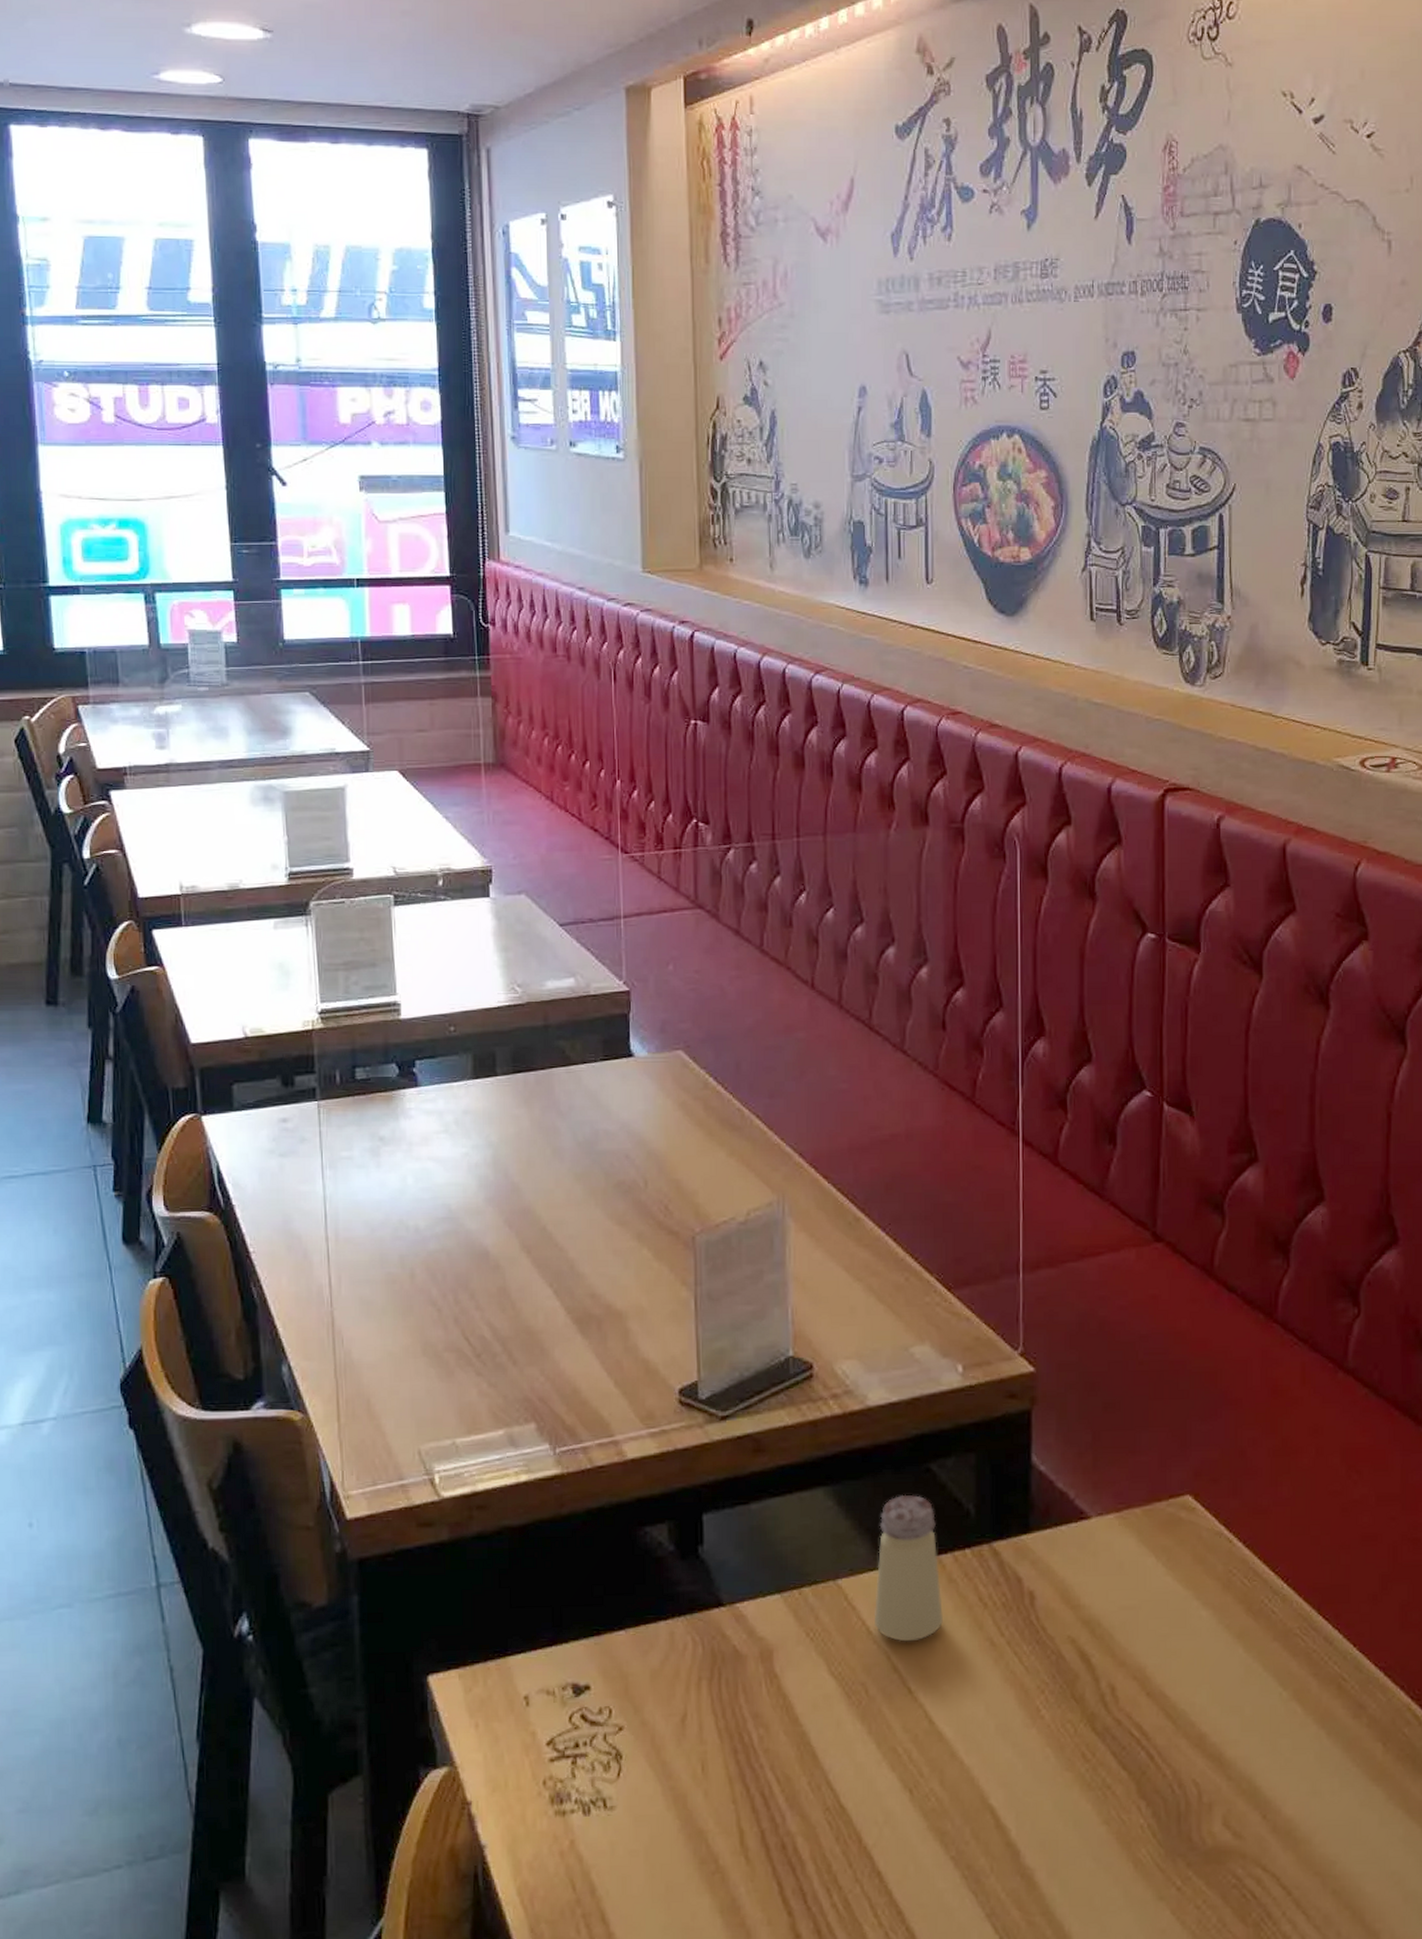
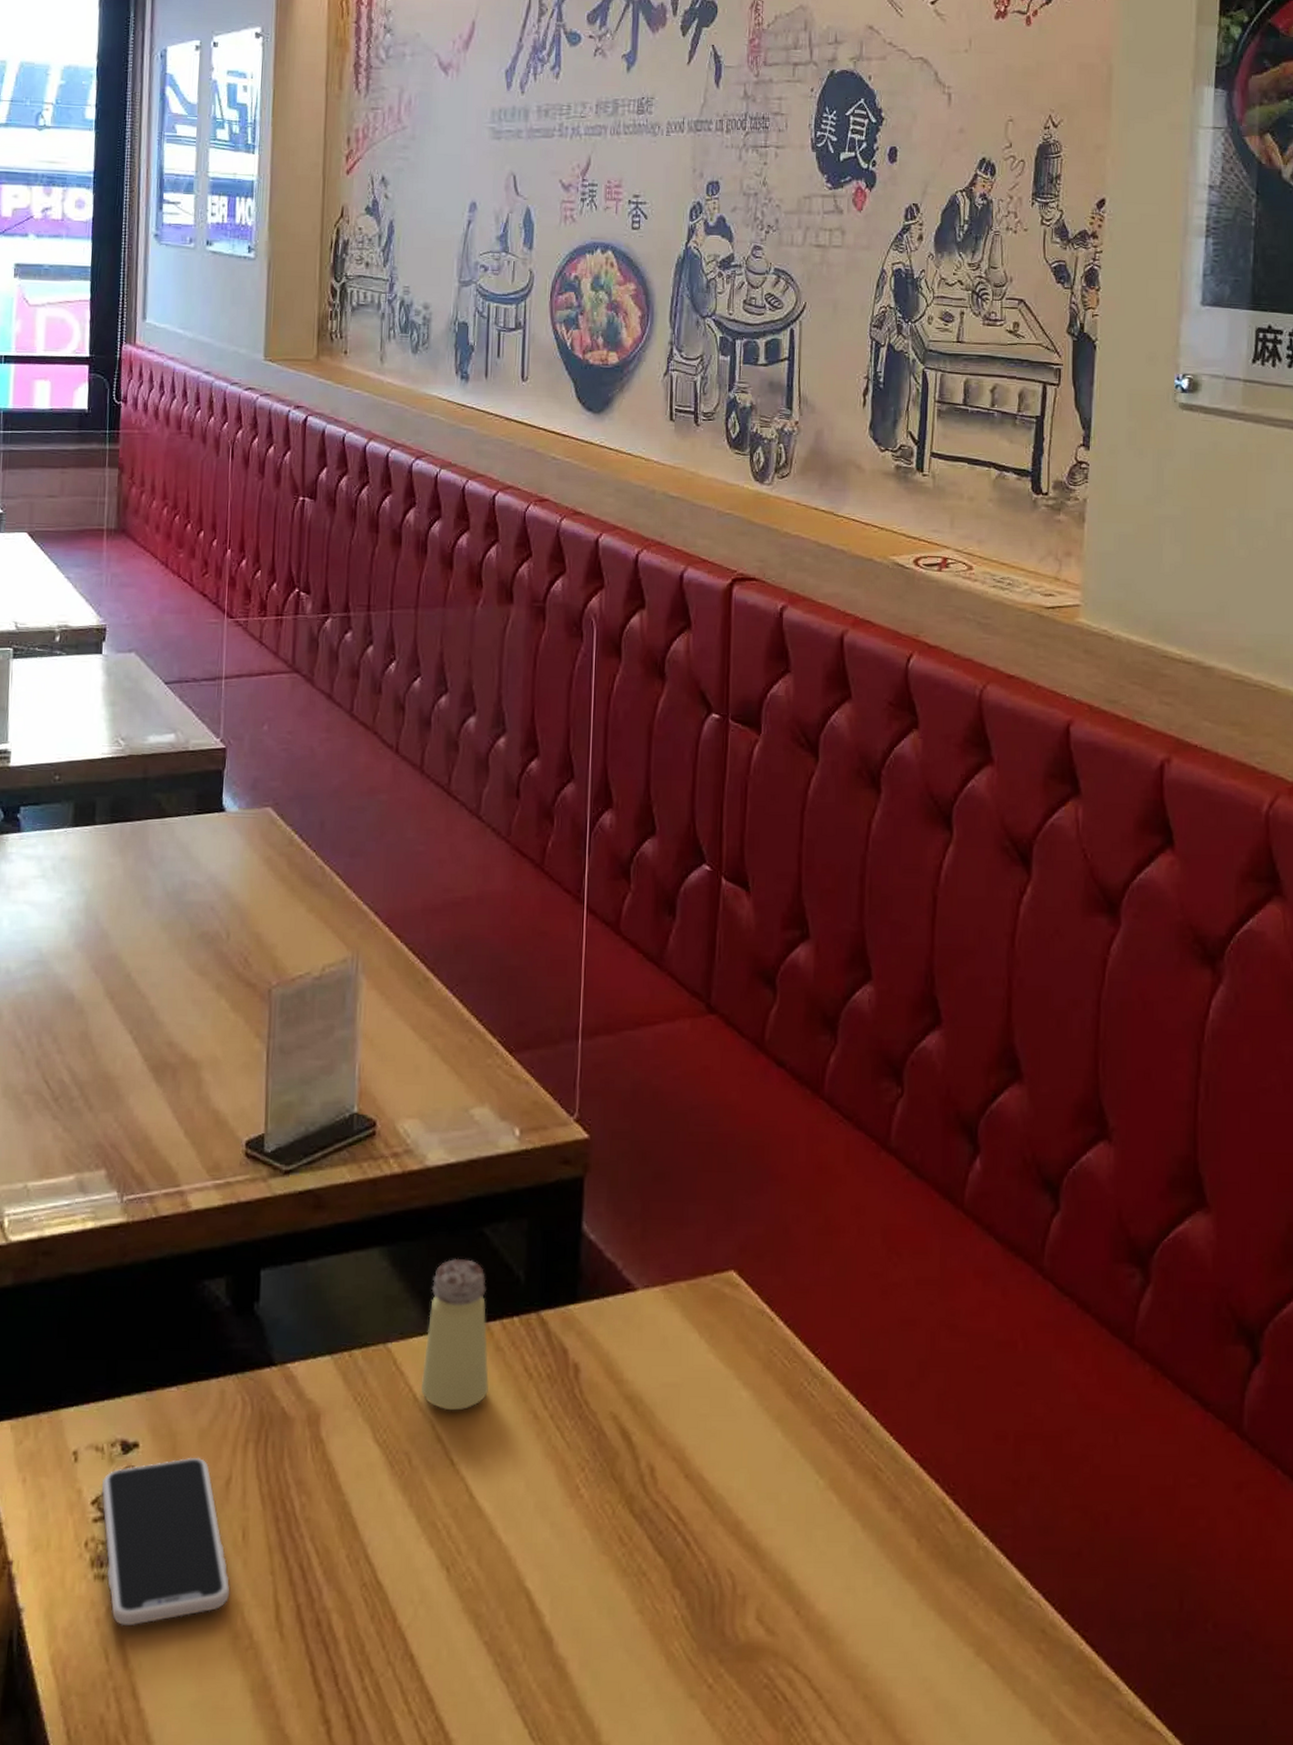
smartphone: none [555,1696,693,1858] -> present [101,1457,230,1627]

